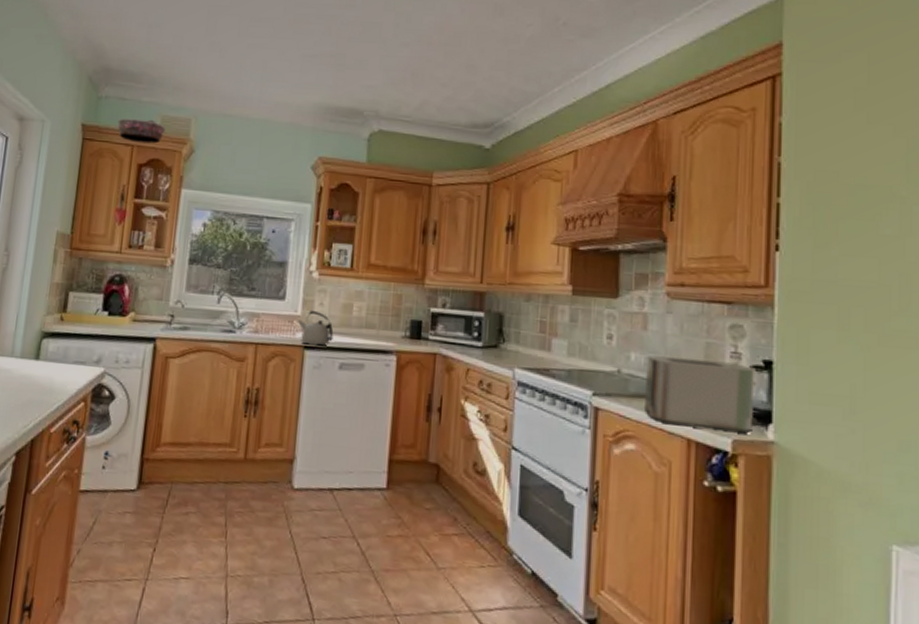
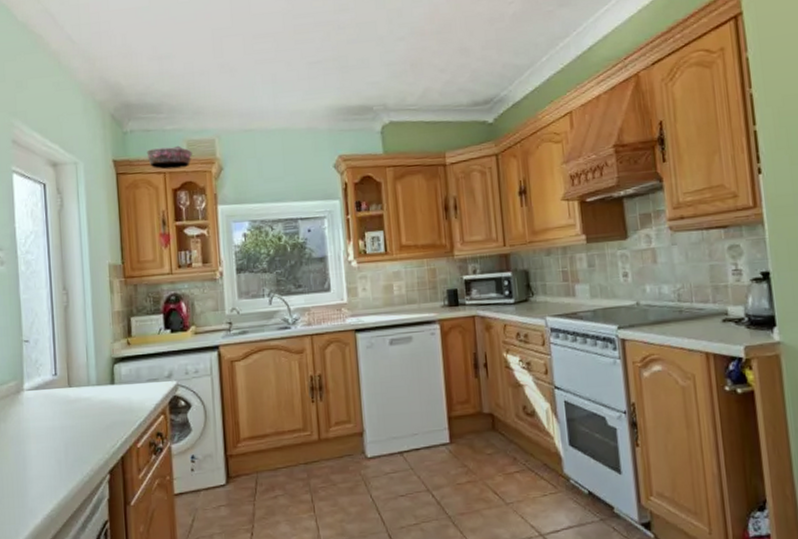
kettle: present [297,309,334,345] -> none [344,296,380,328]
toaster: present [643,355,758,434] -> none [660,279,764,344]

